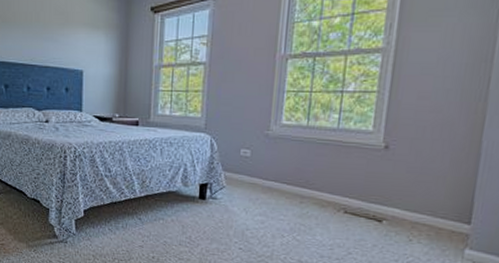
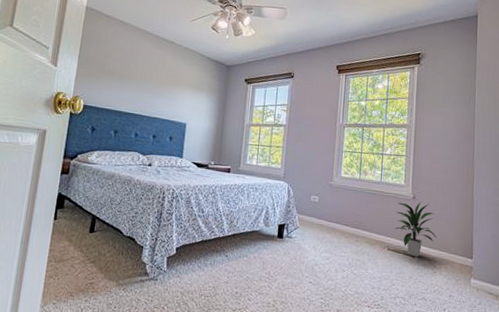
indoor plant: none [355,150,418,222] -> present [394,200,437,258]

